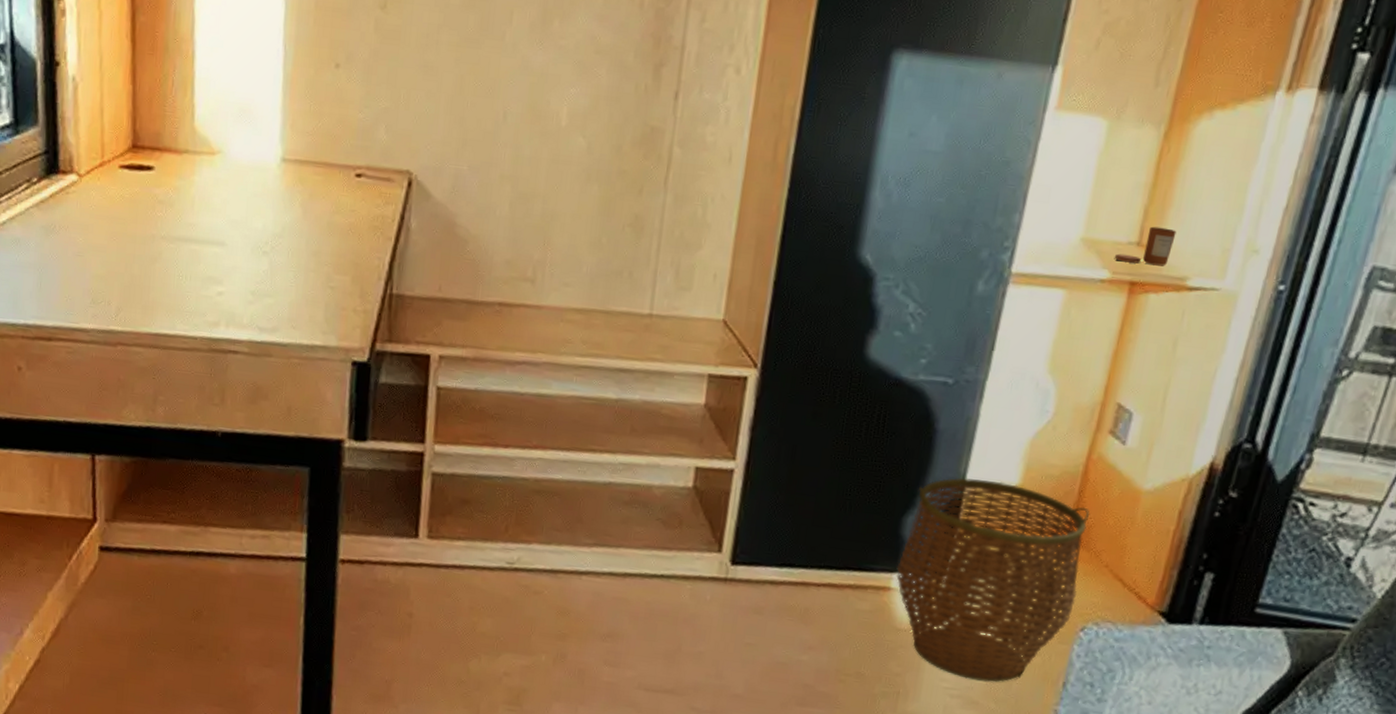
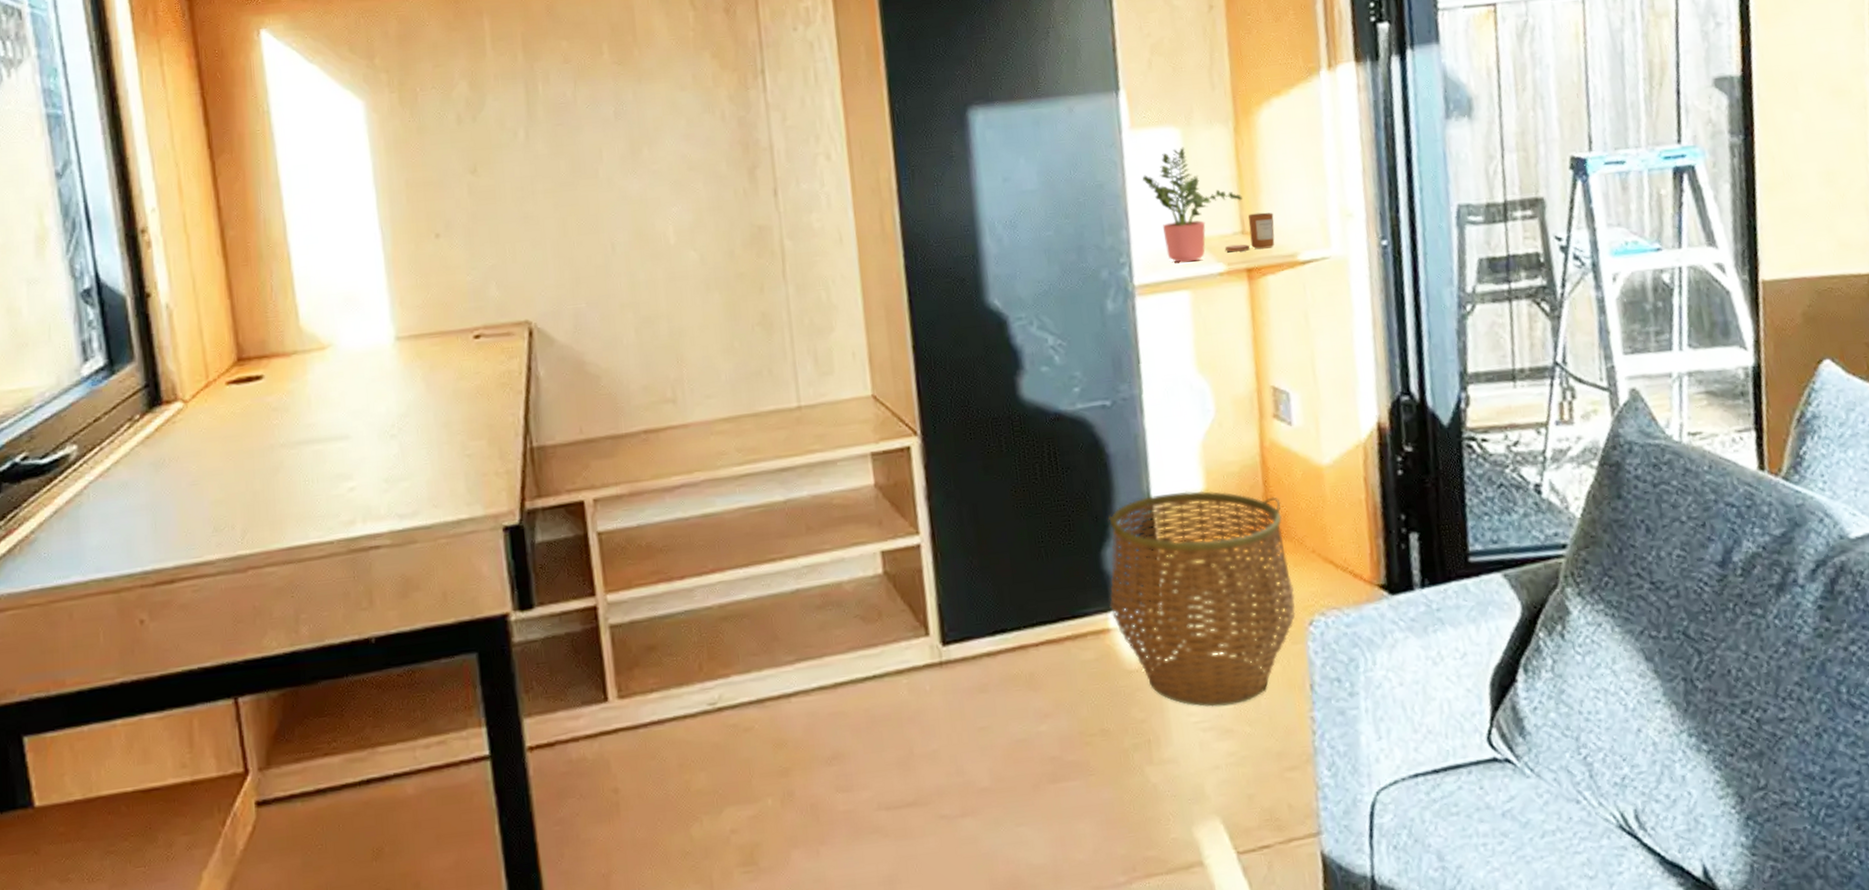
potted plant: none [1052,141,1151,263] -> present [1142,147,1244,262]

